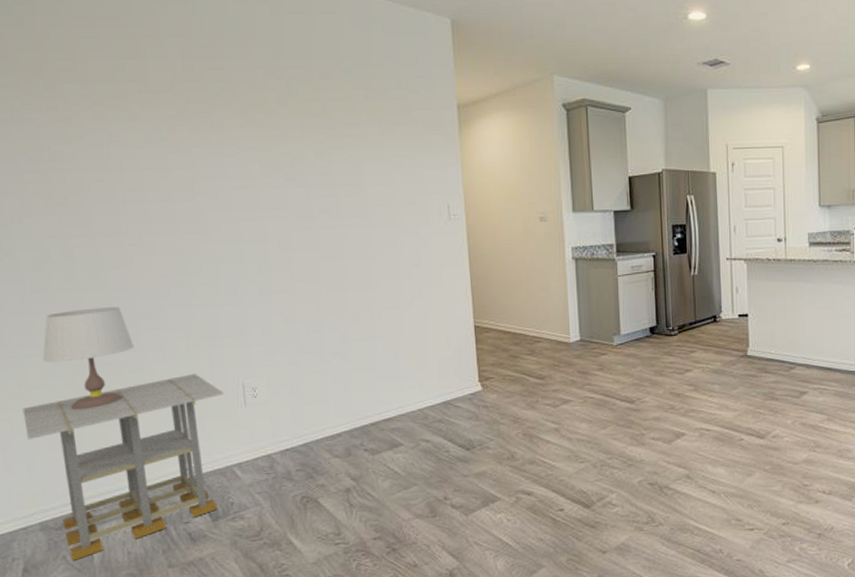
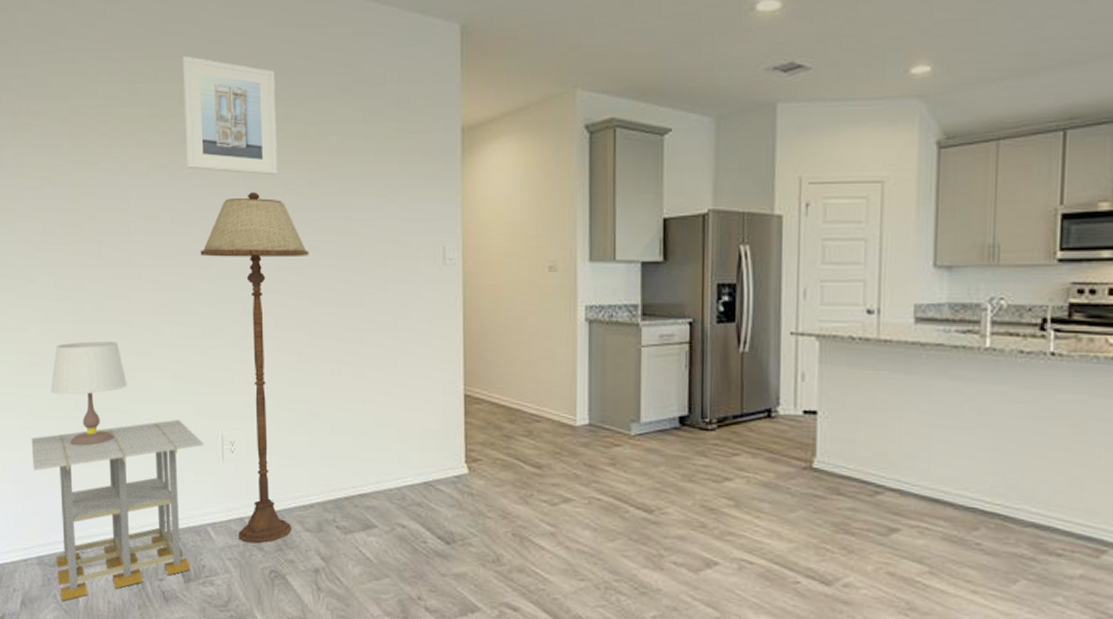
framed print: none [173,36,283,147] -> present [182,56,277,176]
floor lamp: none [206,162,321,476] -> present [200,192,309,544]

